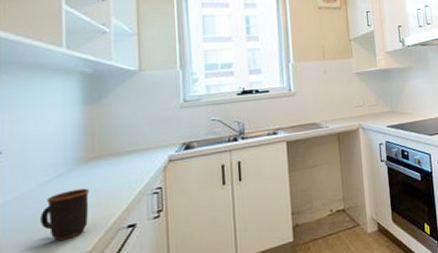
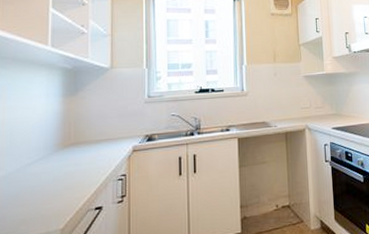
mug: present [40,188,89,241] -> none [23,171,64,217]

